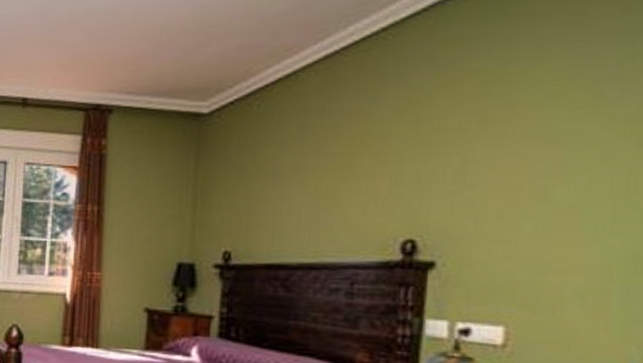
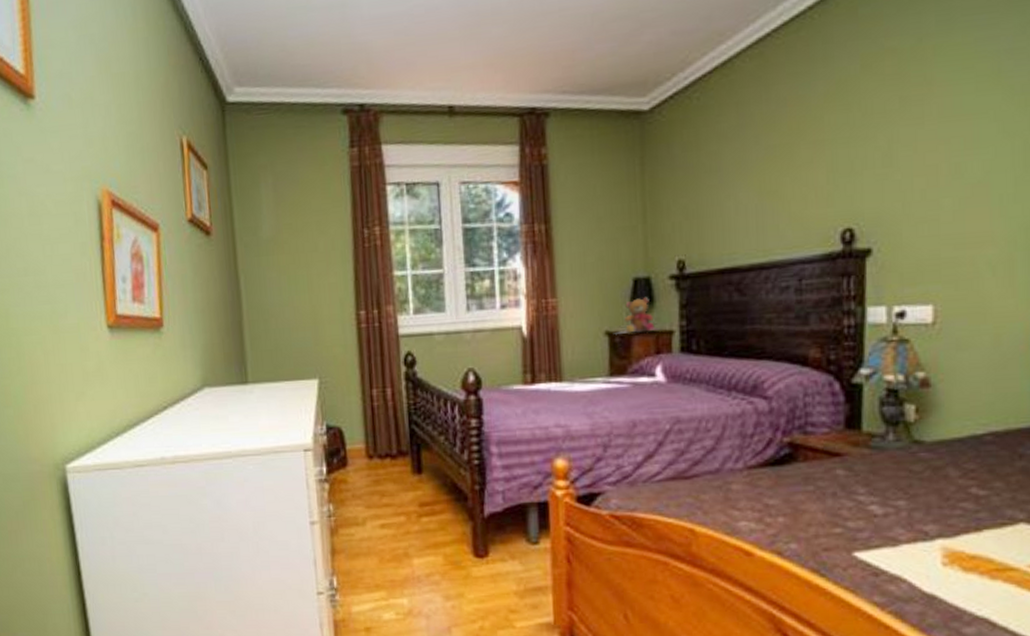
teddy bear: none [153,281,202,314] -> present [614,296,662,335]

